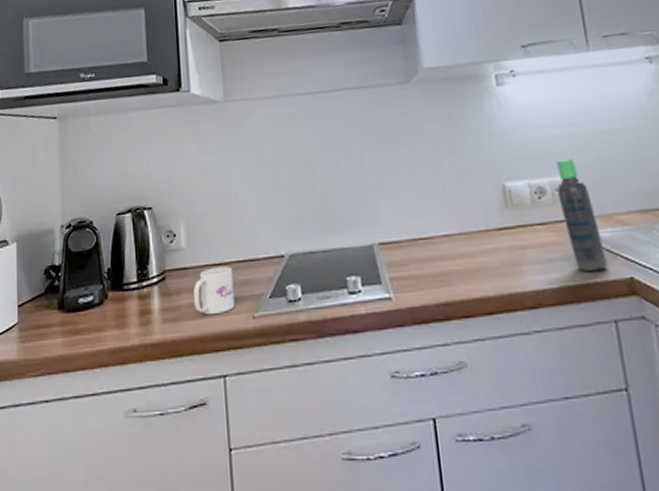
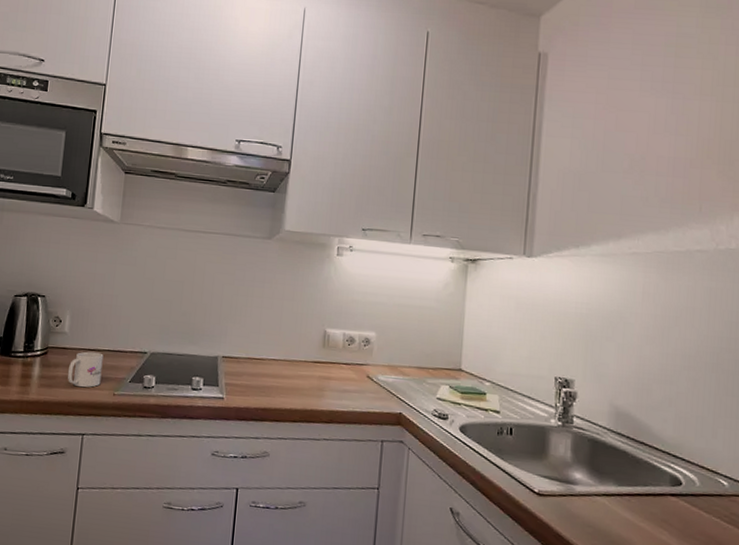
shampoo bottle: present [556,157,607,271] -> none [362,319,387,404]

